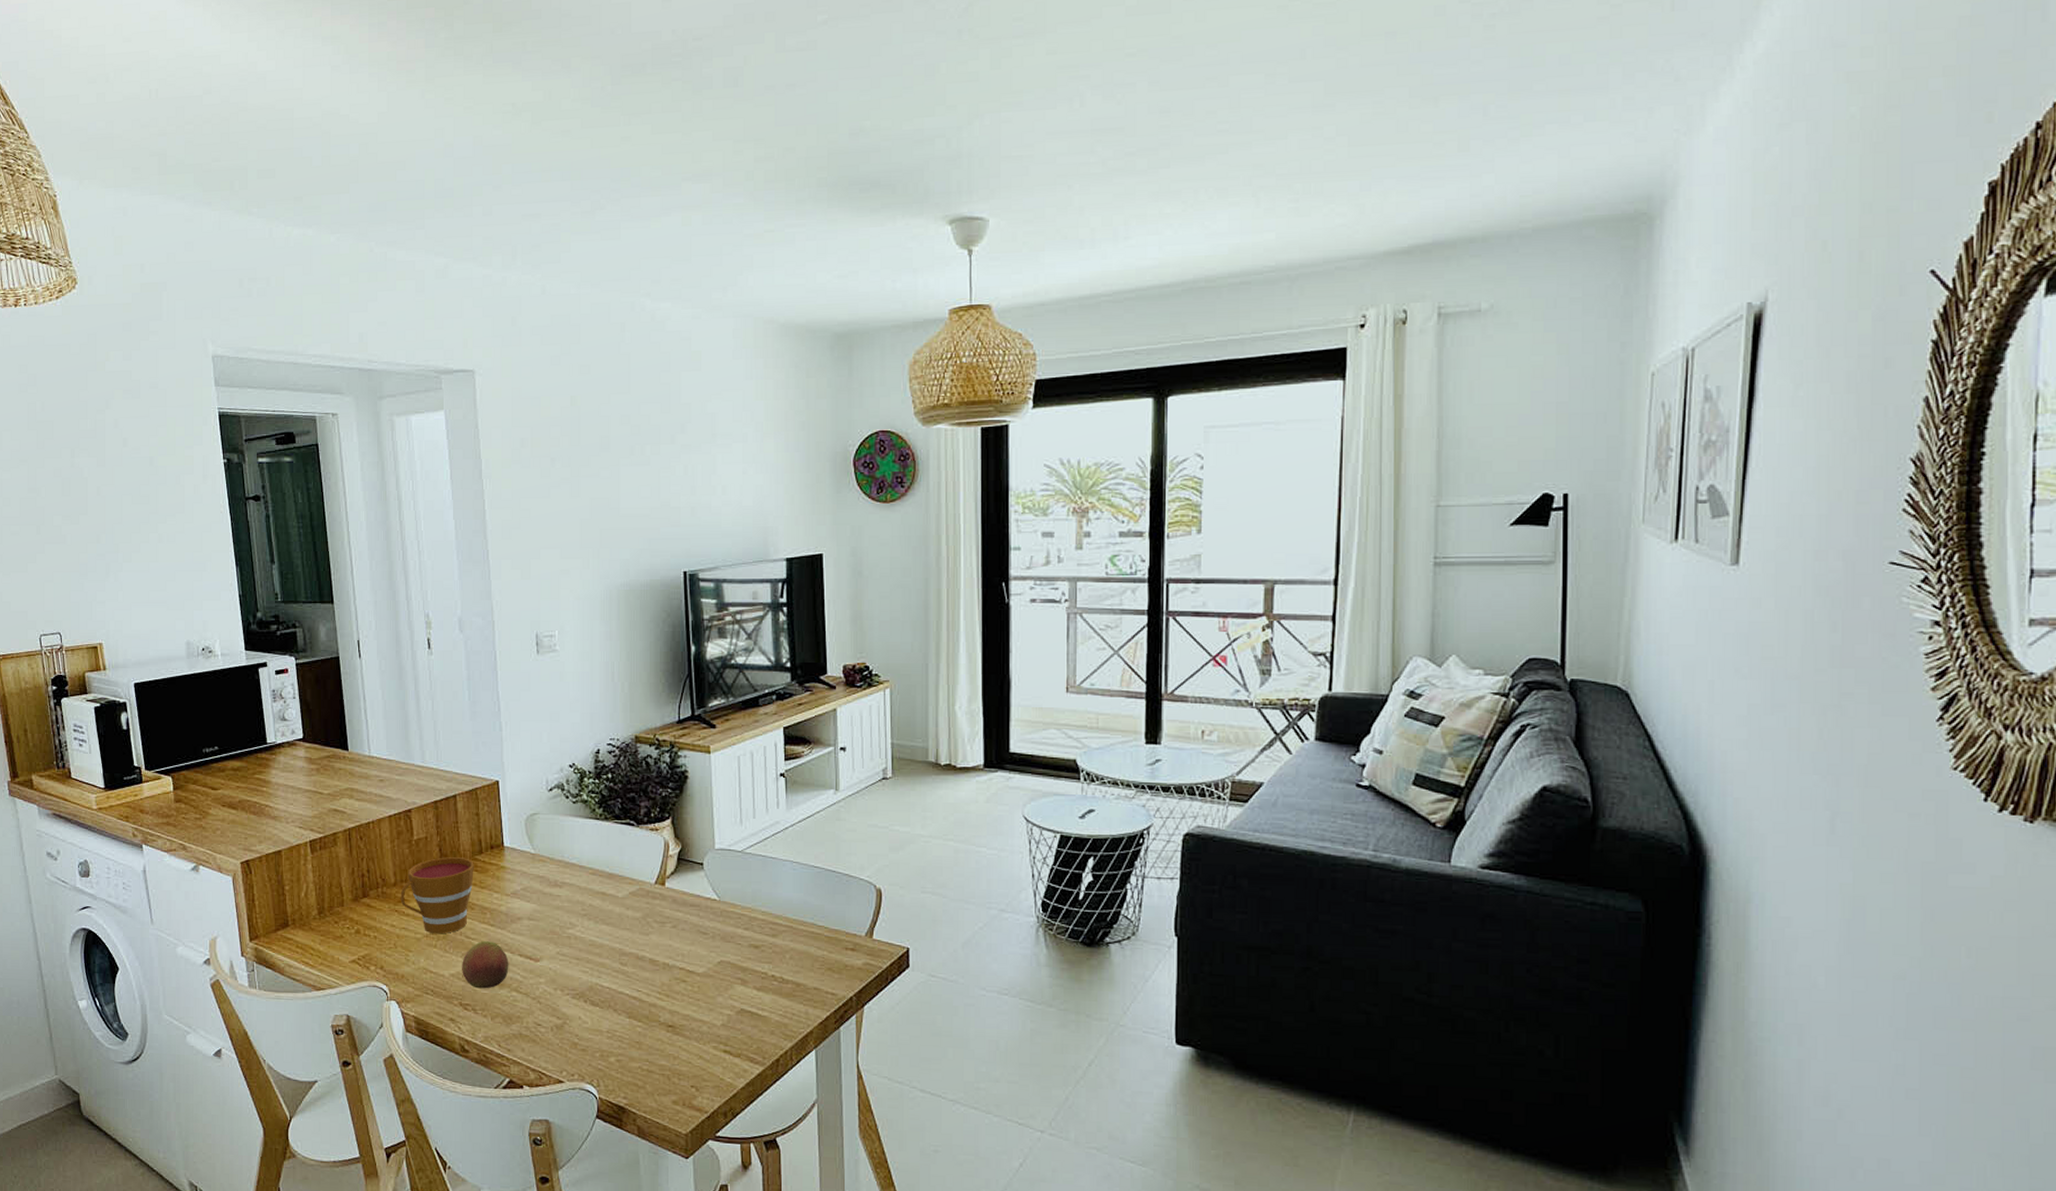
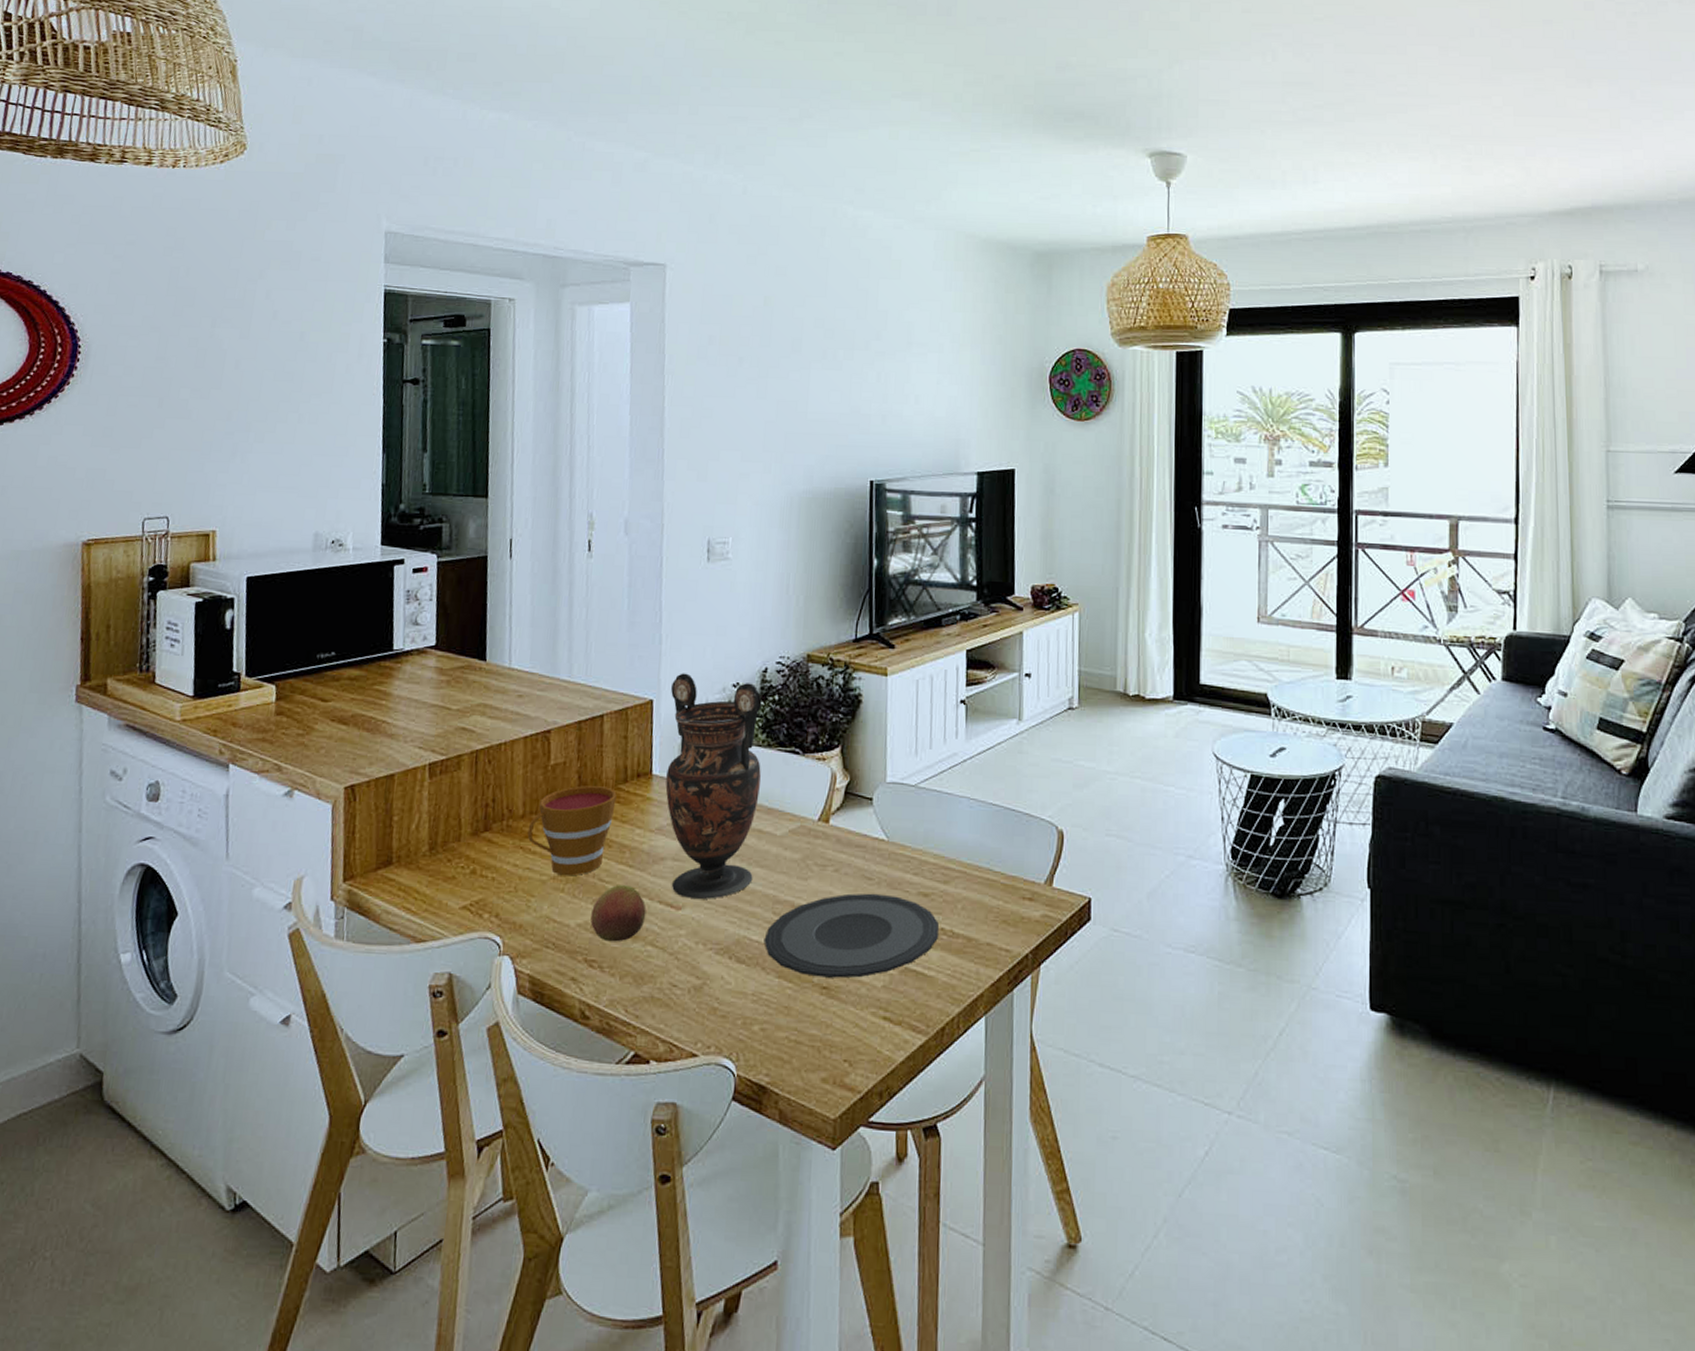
vase: none [514,756,600,952] -> present [665,673,762,899]
plate: none [614,945,769,1018] -> present [764,893,939,979]

